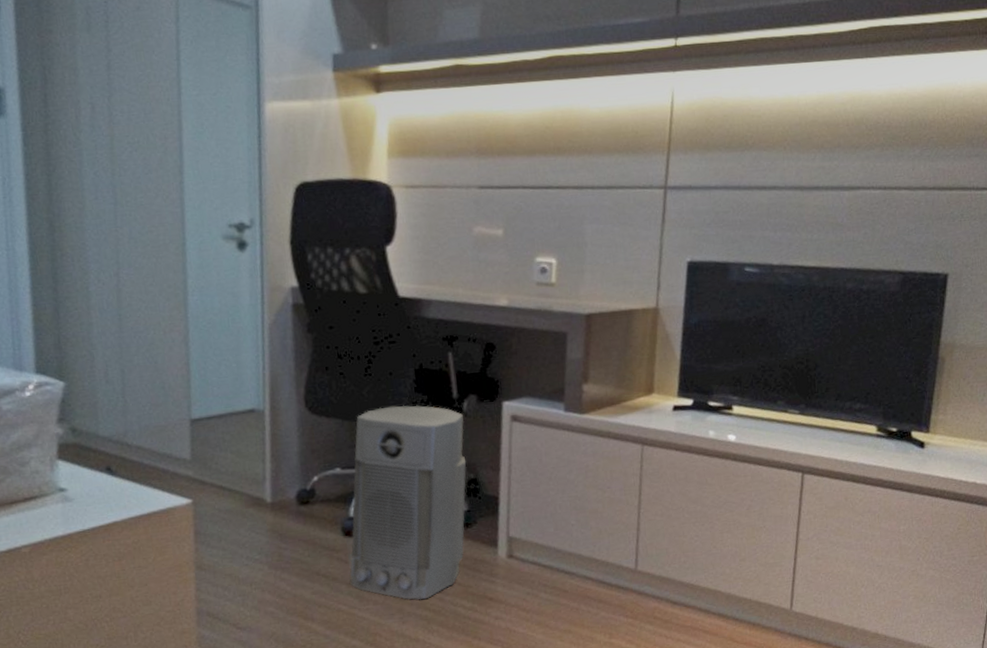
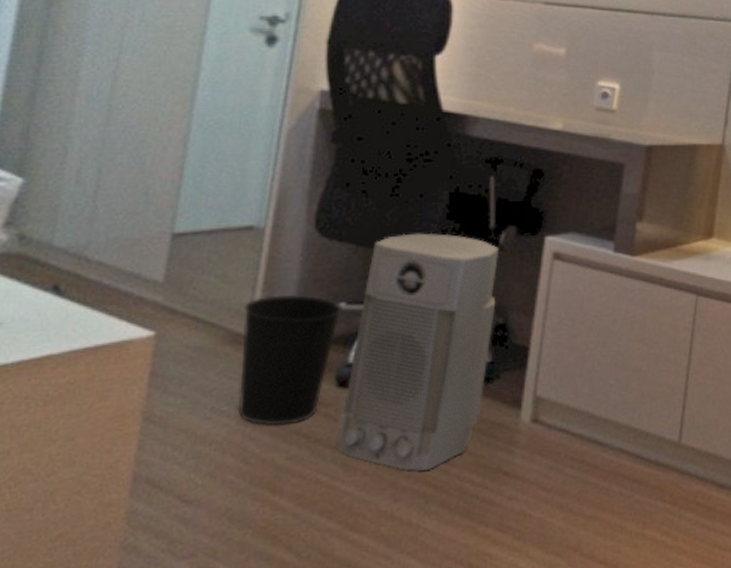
wastebasket: none [258,463,338,570] -> present [237,294,342,427]

